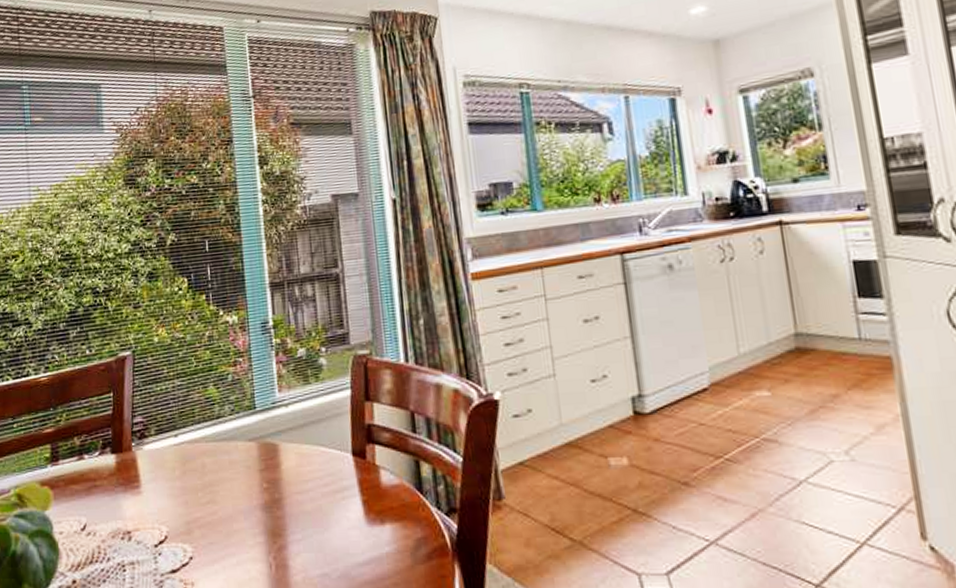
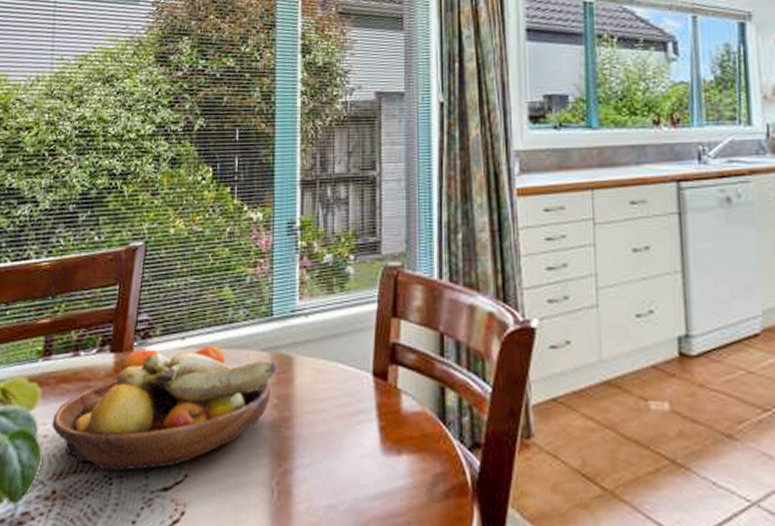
fruit bowl: none [65,440,264,560] -> present [52,346,277,472]

